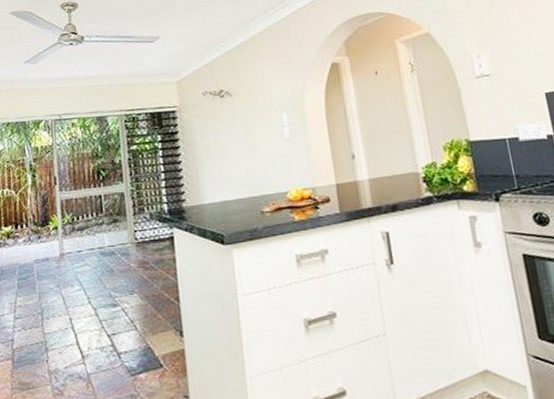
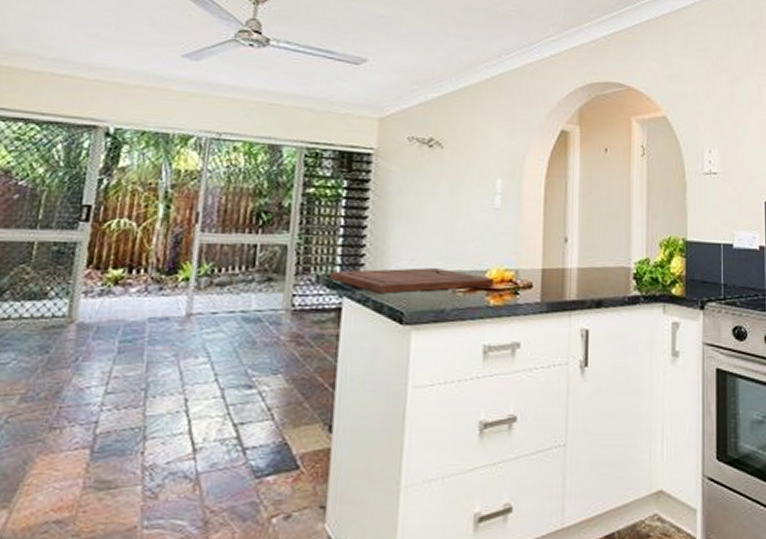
cutting board: none [160,194,296,222] -> present [330,267,494,294]

